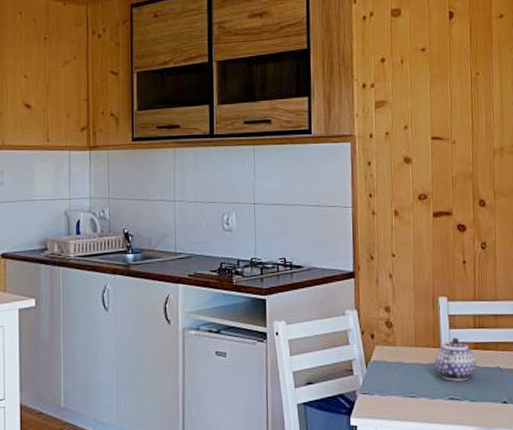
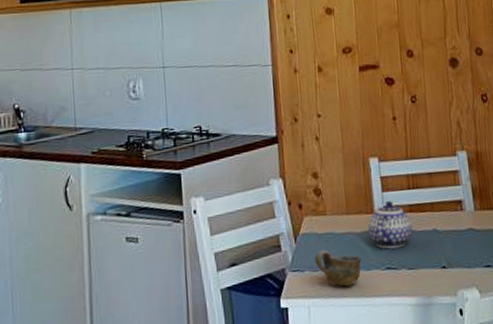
cup: none [383,377,428,412] -> present [314,250,362,287]

